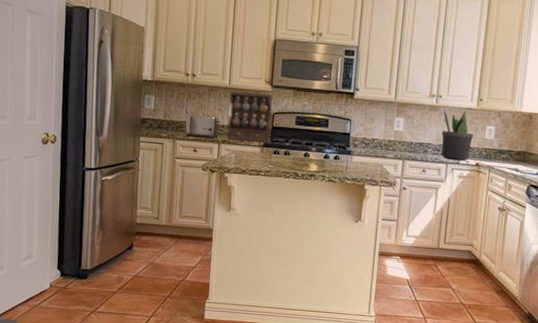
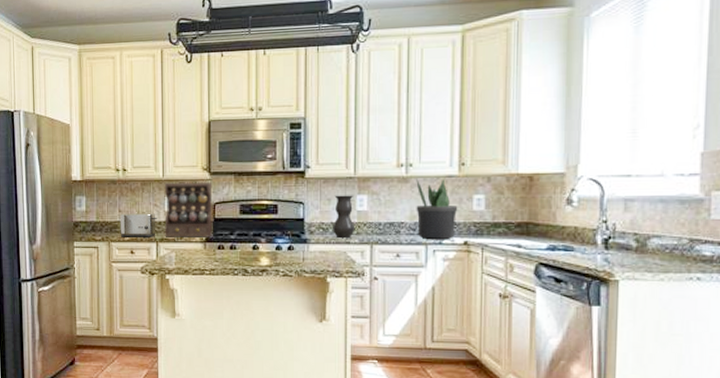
vase: none [373,116,392,154] -> present [333,195,356,239]

